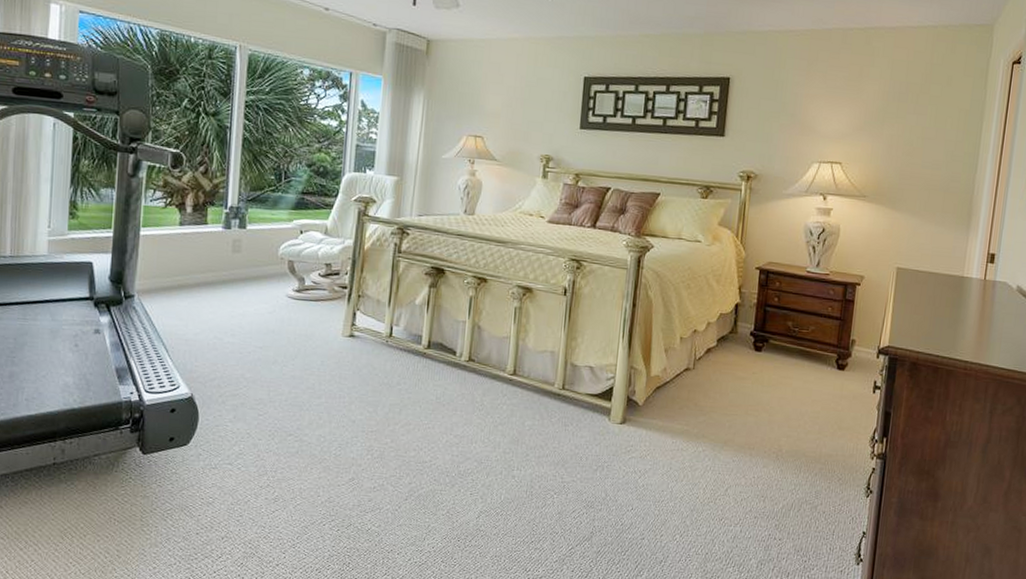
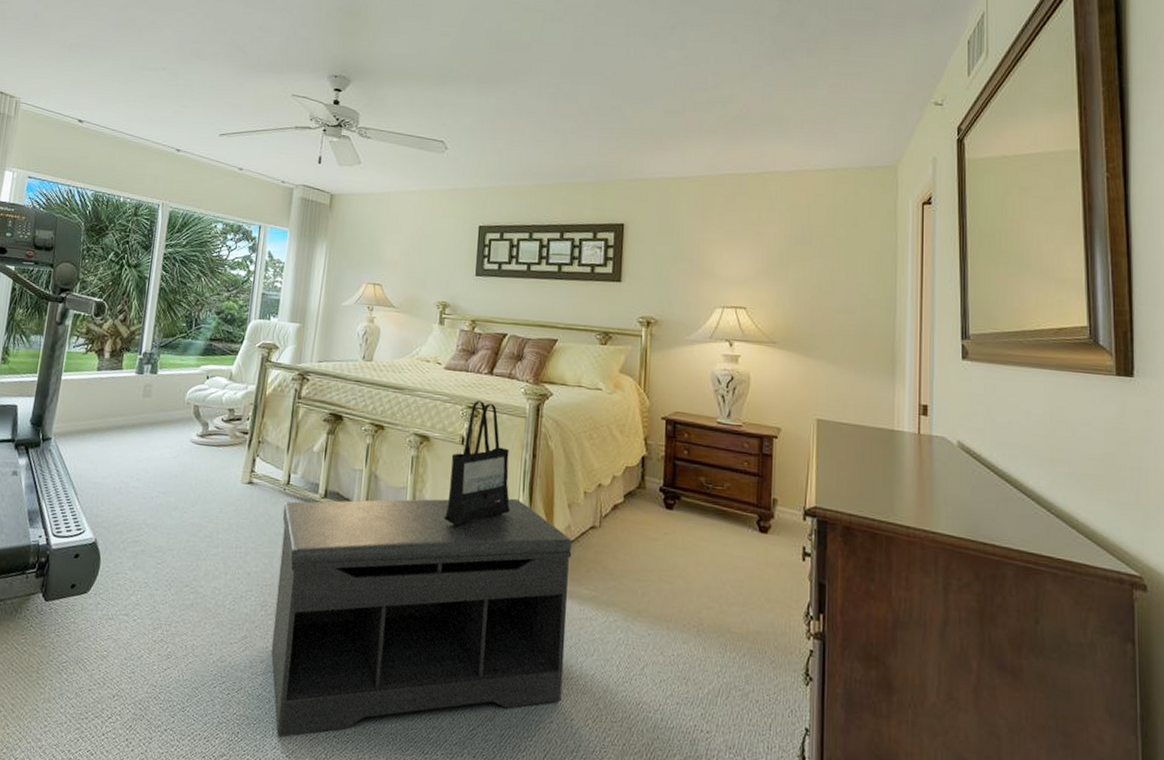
bench: none [378,344,667,565] -> present [271,498,572,737]
tote bag: none [546,253,610,372] -> present [443,400,510,526]

